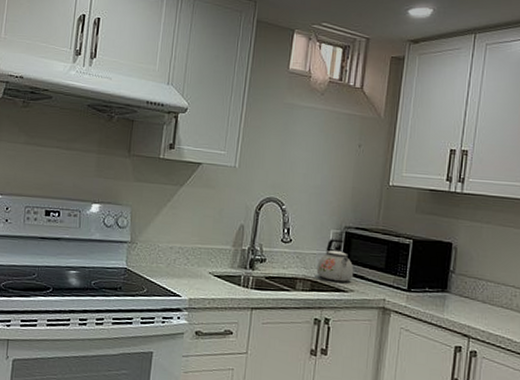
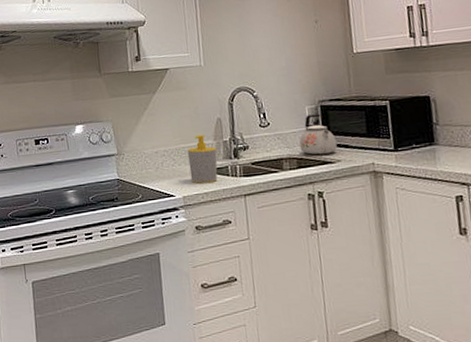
soap bottle: none [201,237,233,289] -> present [187,134,218,184]

